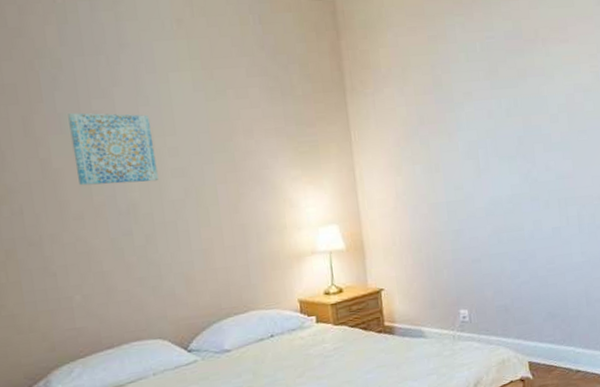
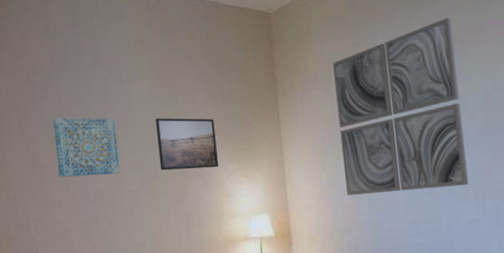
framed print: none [201,115,279,177] -> present [156,118,218,171]
wall art: none [407,12,551,204] -> present [333,17,469,195]

